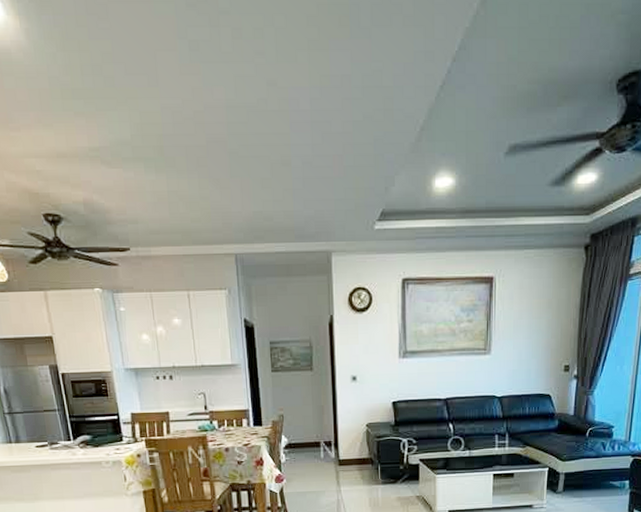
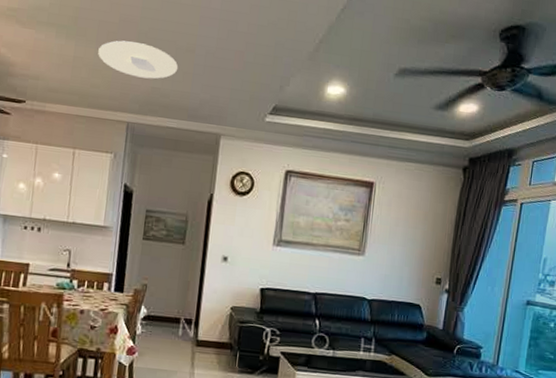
ceiling light: none [191,164,277,203] -> present [98,40,179,79]

